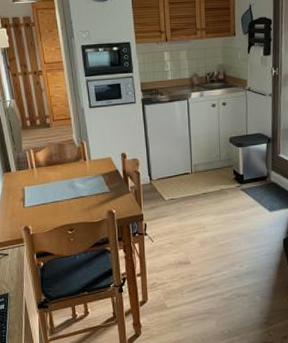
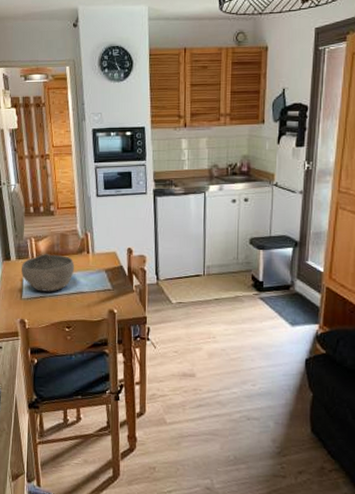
bowl: none [22,163,74,199] -> present [21,253,75,292]

